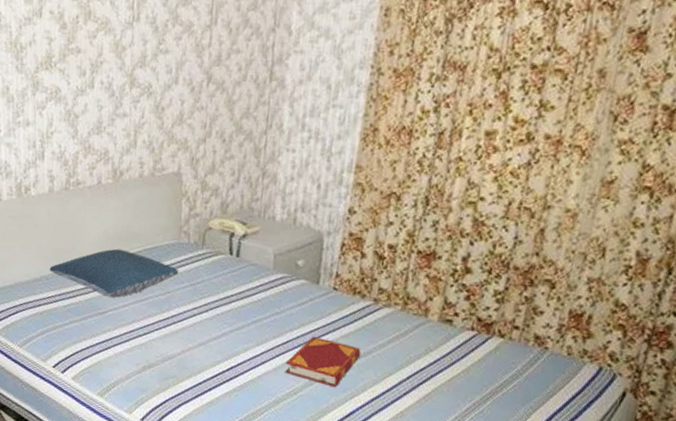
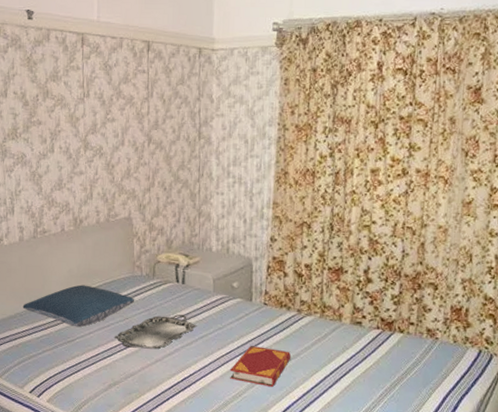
serving tray: none [153,292,249,332] -> present [115,314,196,350]

